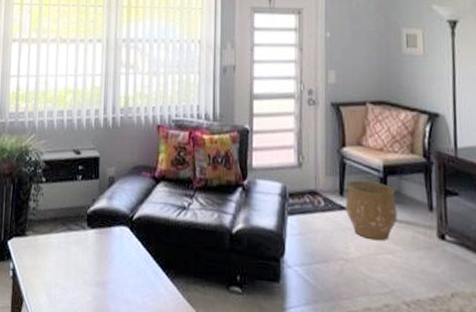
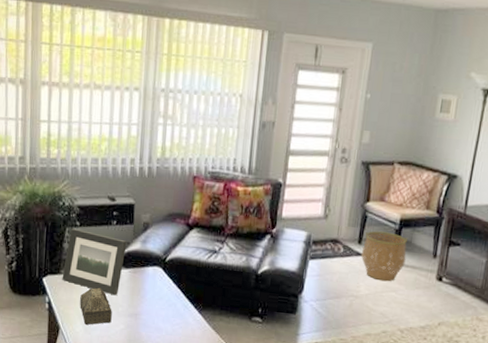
picture frame: none [27,184,93,261] -> present [62,228,127,296]
decorative box: none [44,251,78,296] -> present [80,287,112,325]

